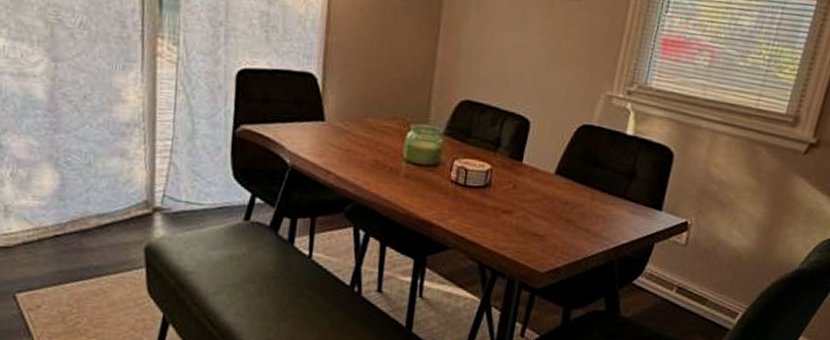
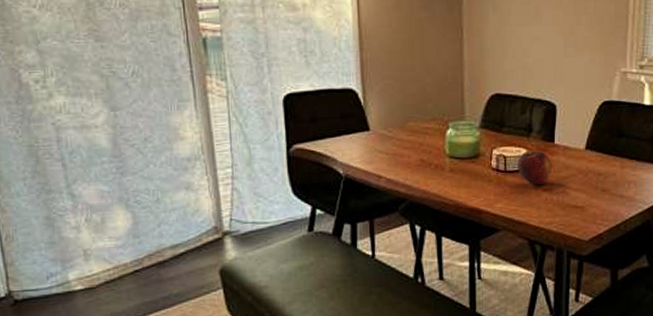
fruit: none [478,168,517,206] -> present [518,151,552,186]

